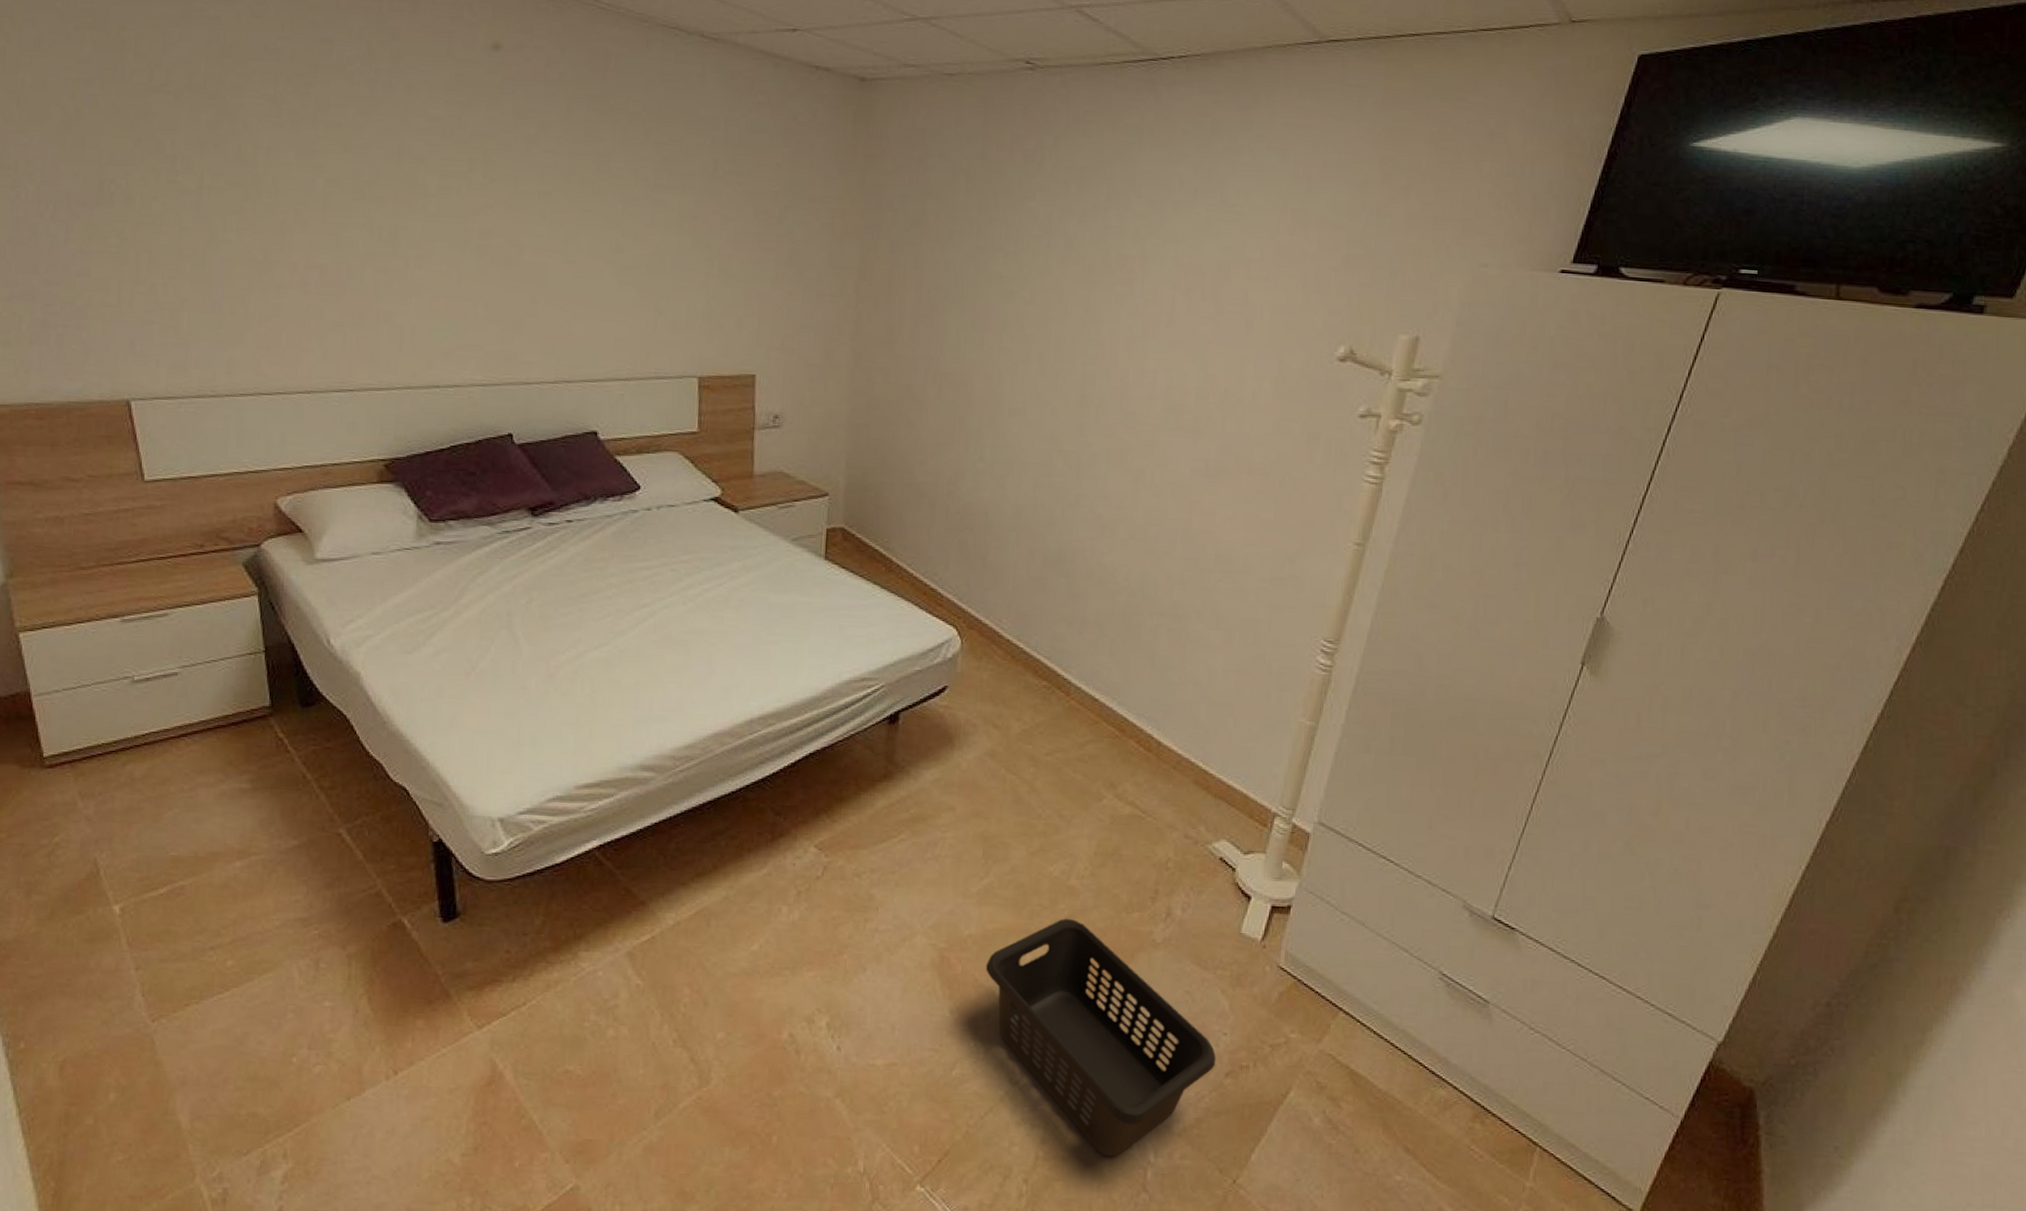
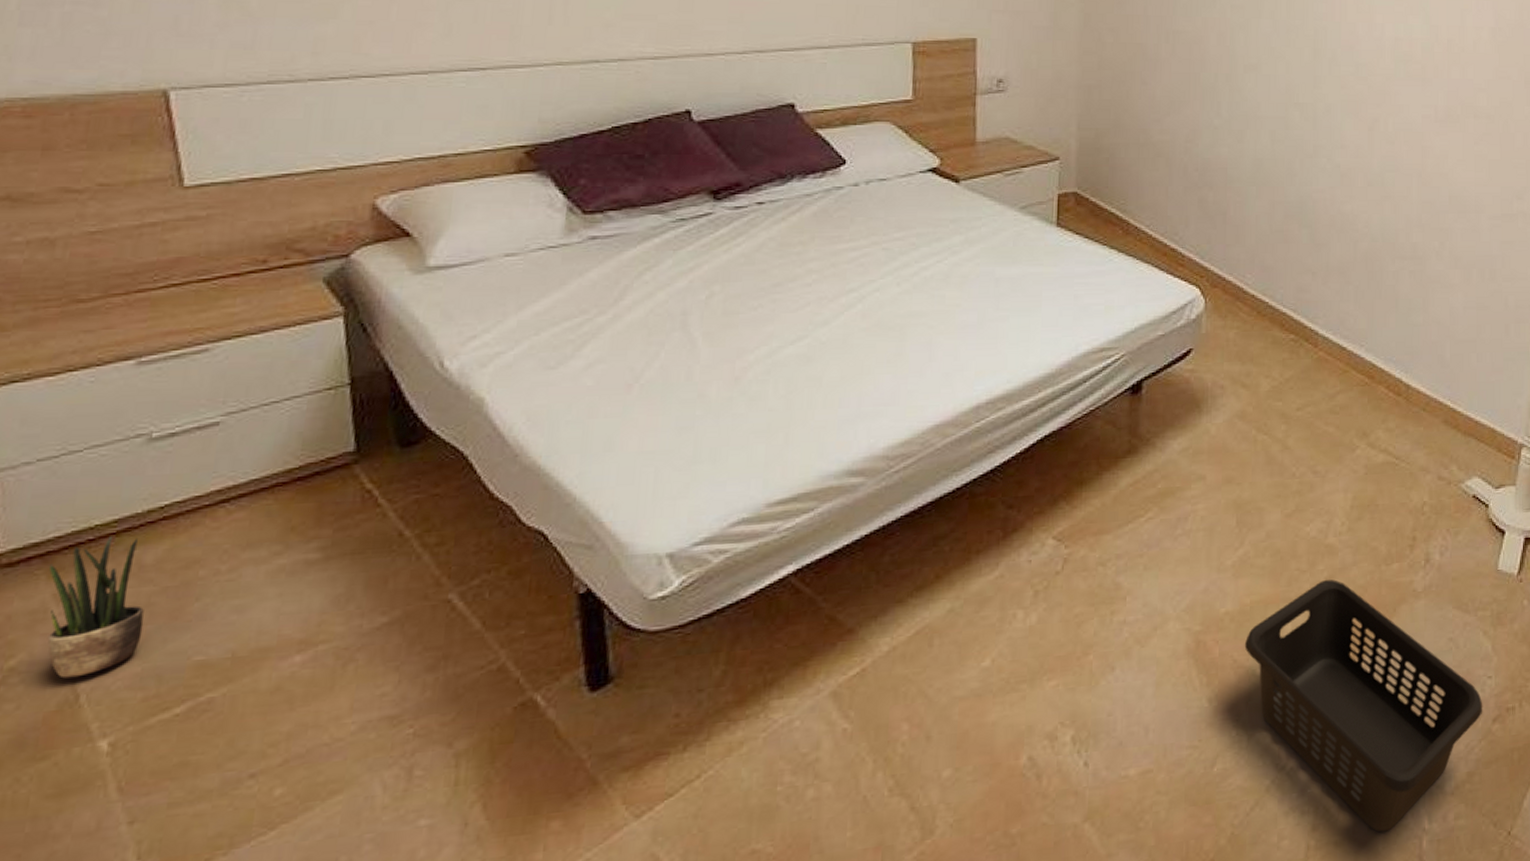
potted plant: none [75,753,137,856] -> present [47,536,144,679]

